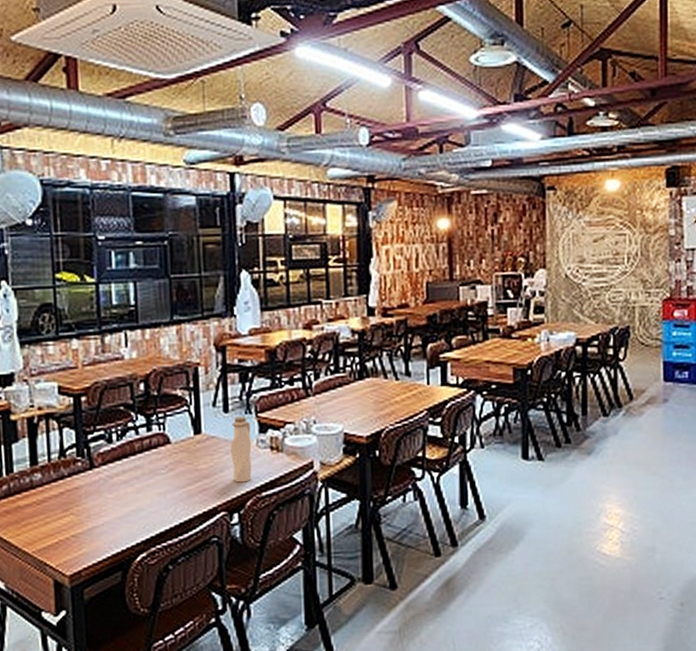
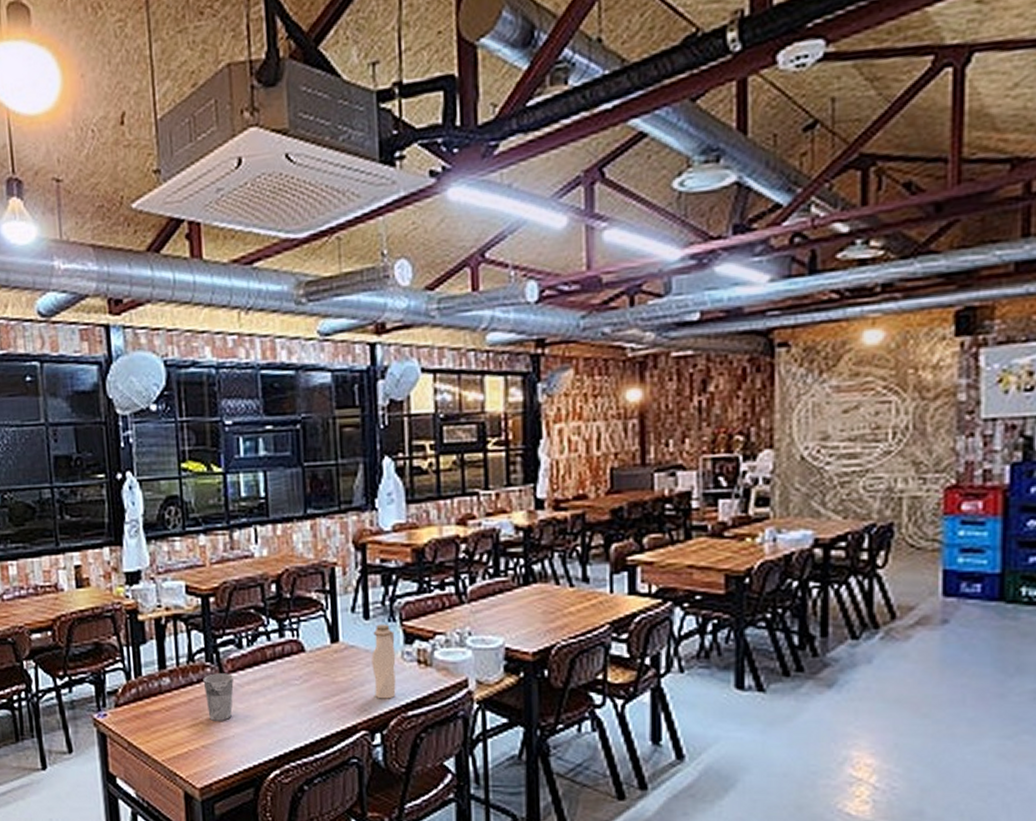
cup: none [74,466,104,512] -> present [203,673,234,721]

